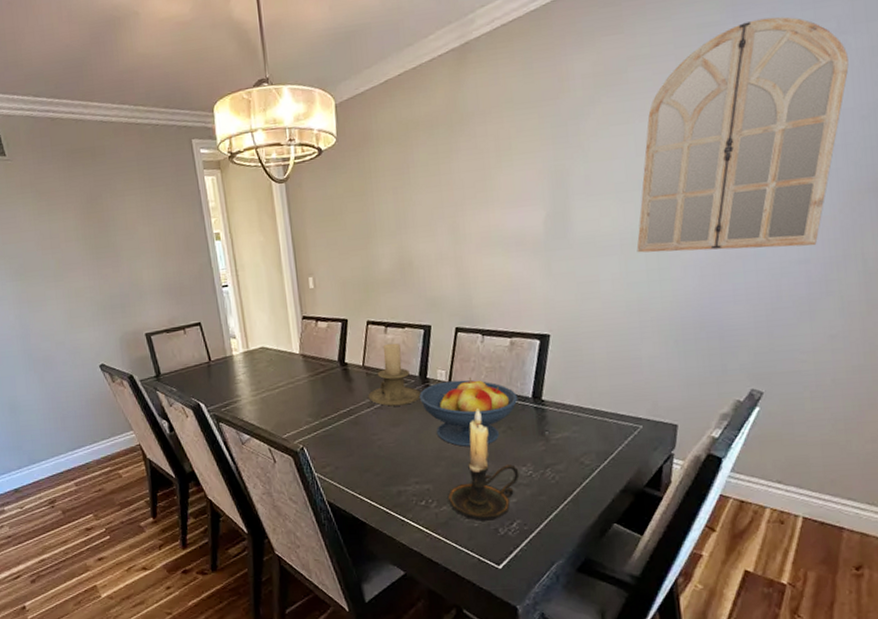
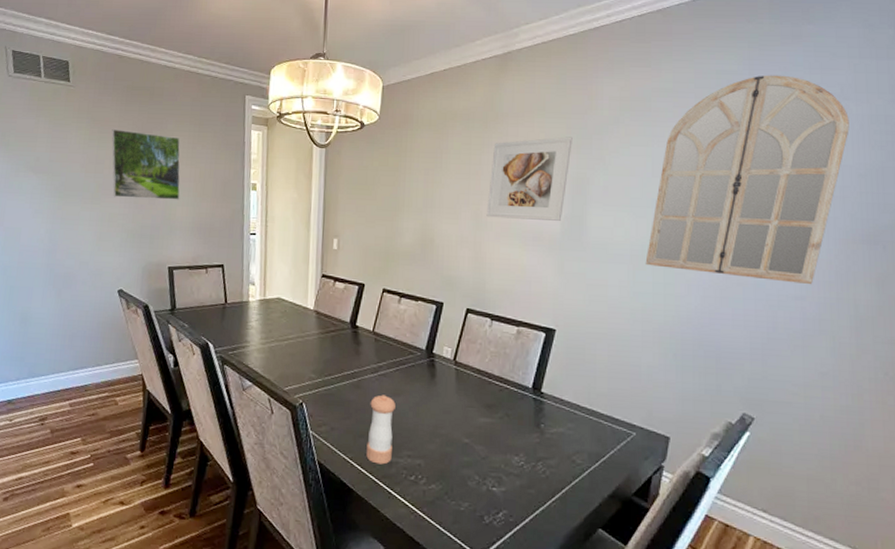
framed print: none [60,196,144,271] -> present [111,128,180,200]
candle holder: present [368,343,421,406] -> none [373,313,425,376]
pepper shaker: none [370,427,400,495] -> present [366,395,396,465]
fruit bowl: present [418,378,518,447] -> none [422,359,518,428]
candle holder: present [447,408,520,521] -> none [437,391,511,507]
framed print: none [463,126,547,229] -> present [486,136,573,221]

